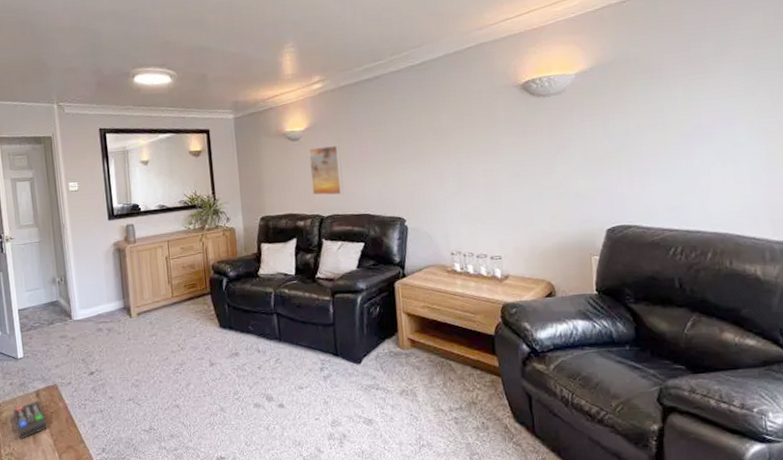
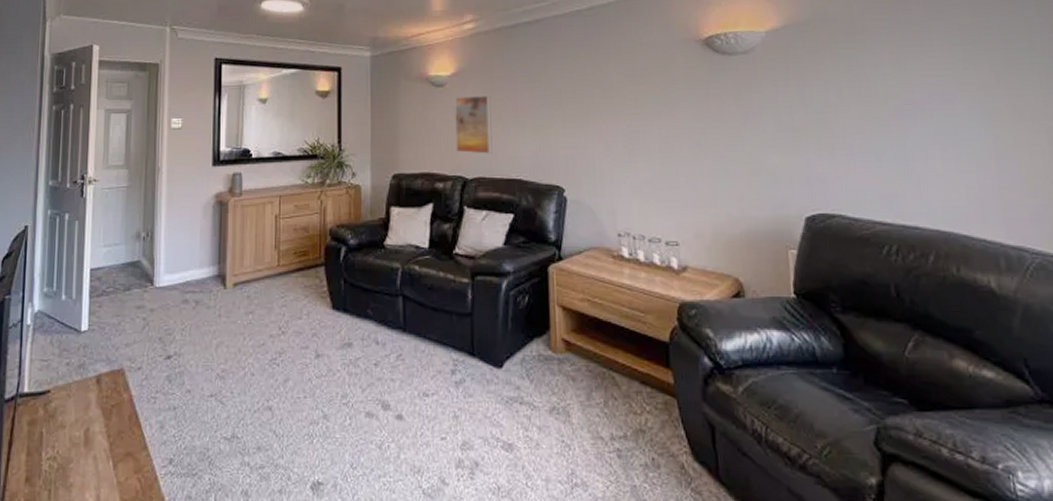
remote control: present [13,400,48,440] -> none [65,387,106,440]

